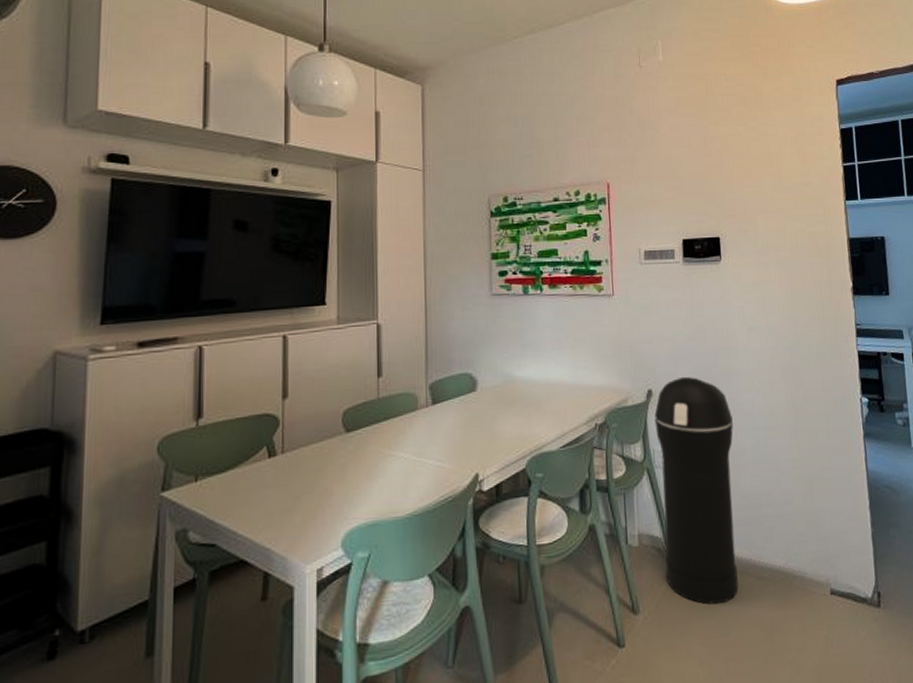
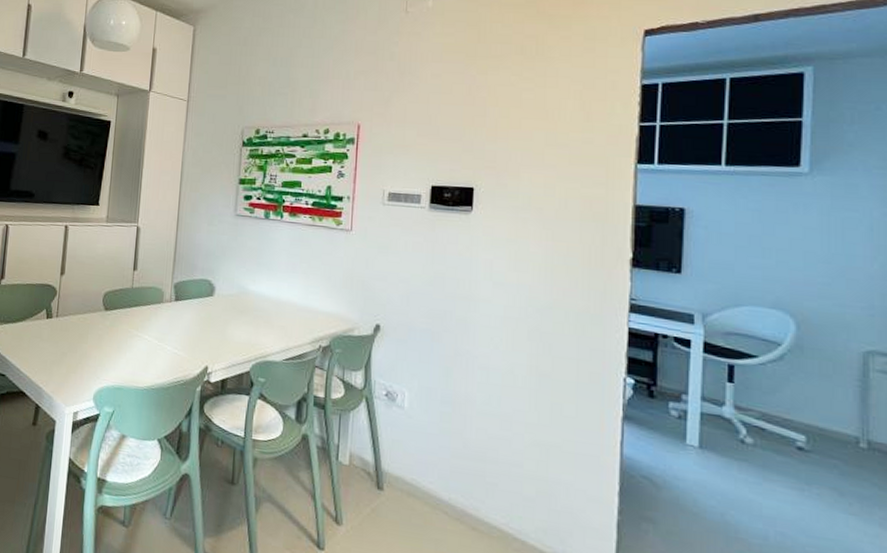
trash can: present [654,376,739,605] -> none [372,318,464,541]

